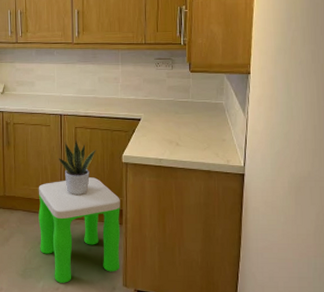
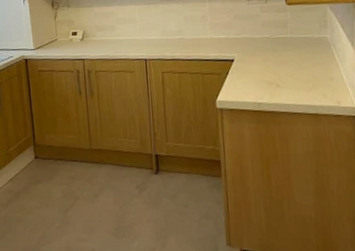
stool: present [38,177,121,283] -> none [127,126,222,243]
potted plant: present [58,140,96,196] -> none [145,86,187,147]

